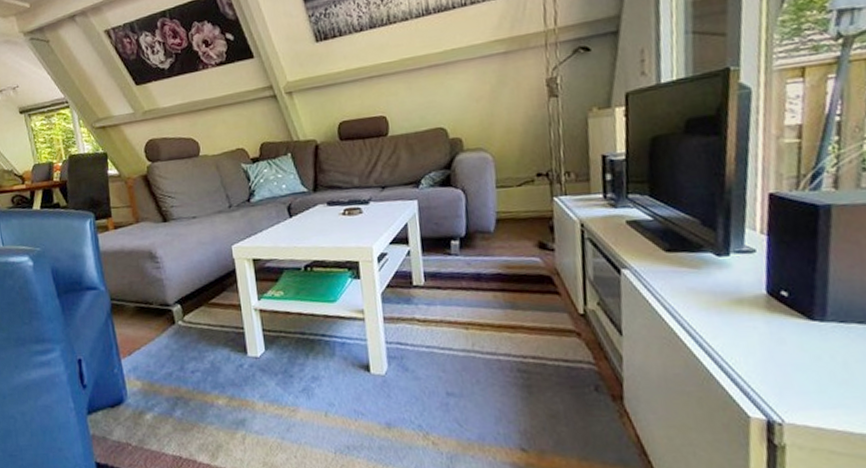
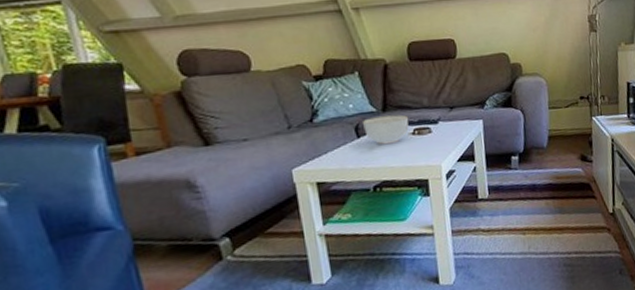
bowl: none [293,194,340,225] -> present [361,114,409,145]

